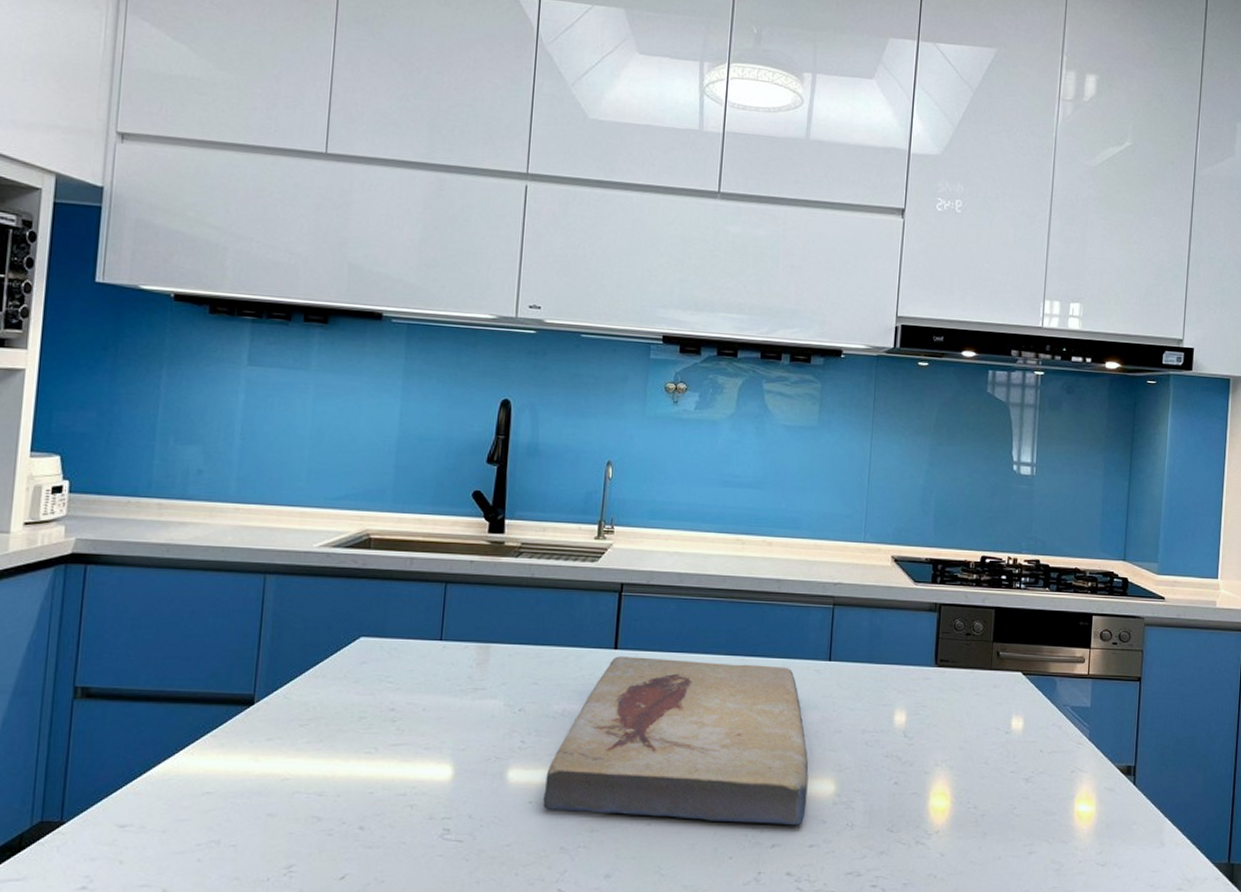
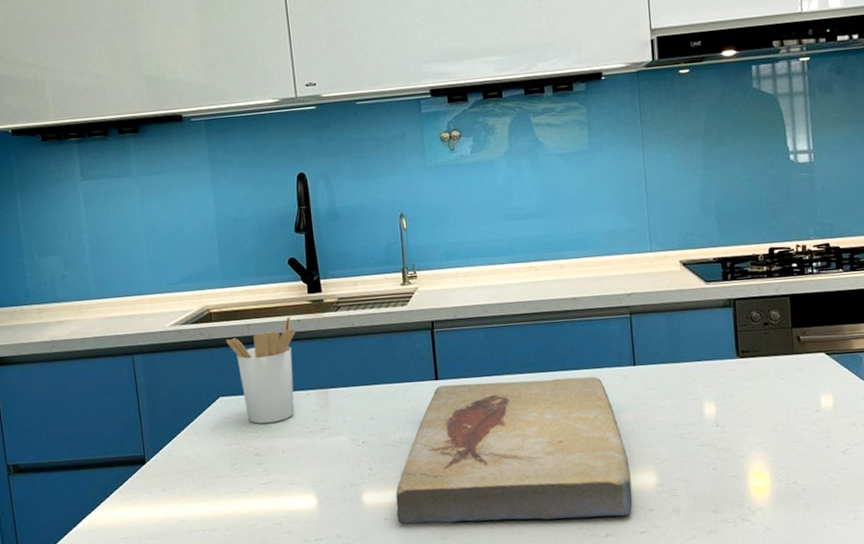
utensil holder: none [382,554,466,674] -> present [226,315,296,424]

